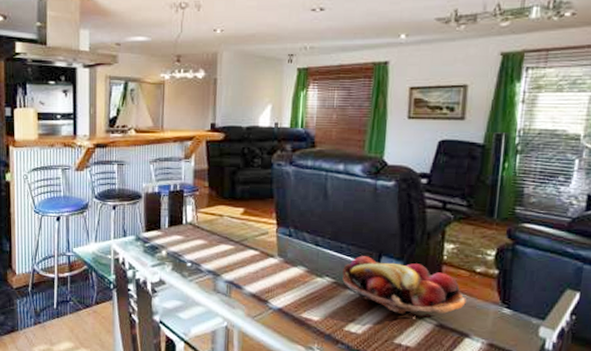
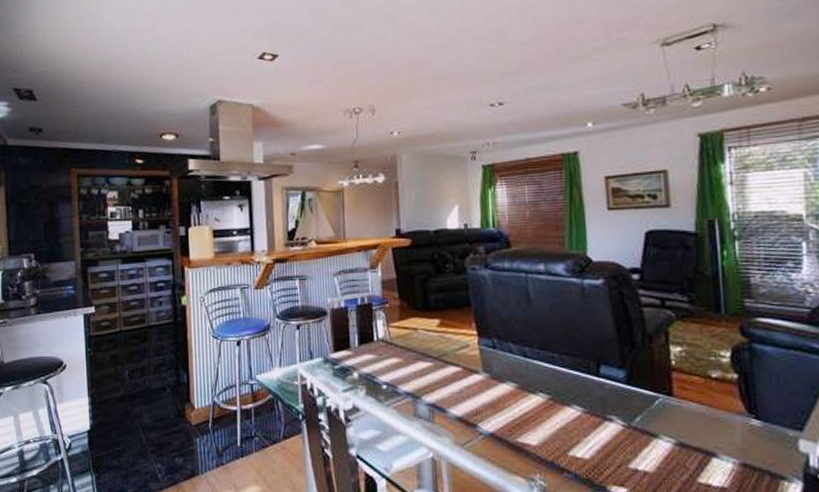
fruit basket: present [342,256,466,318] -> none [558,366,706,435]

